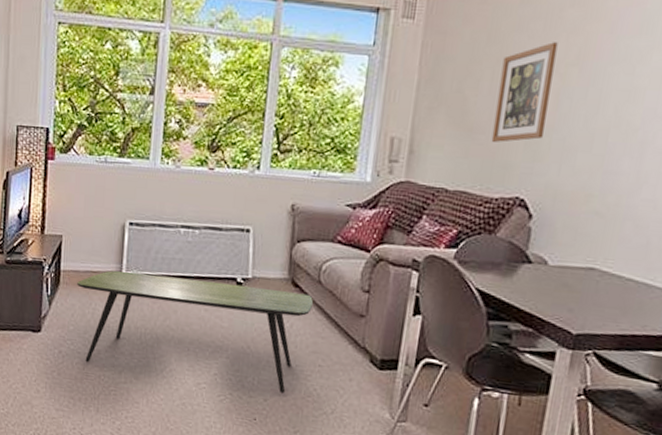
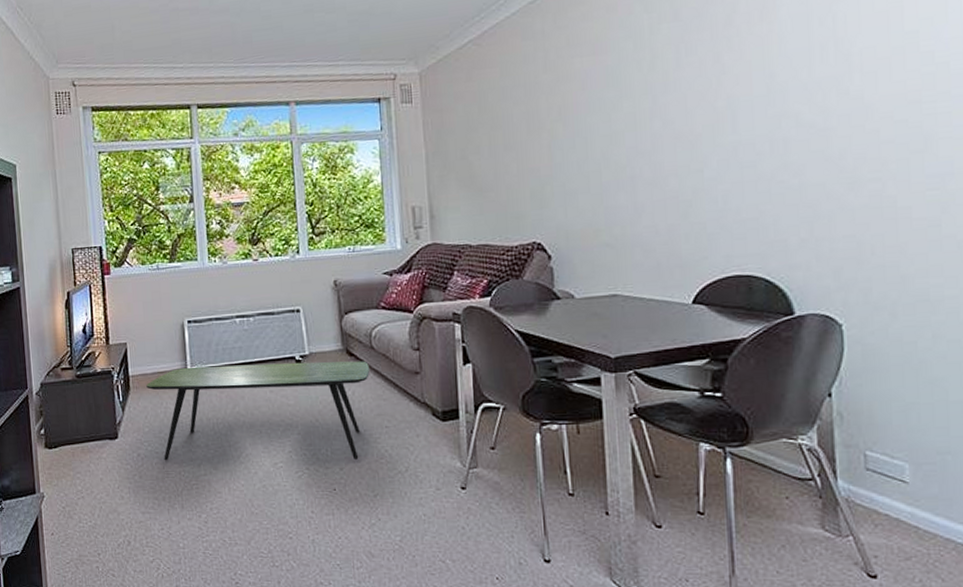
wall art: present [491,42,558,142] -> none [496,104,545,197]

